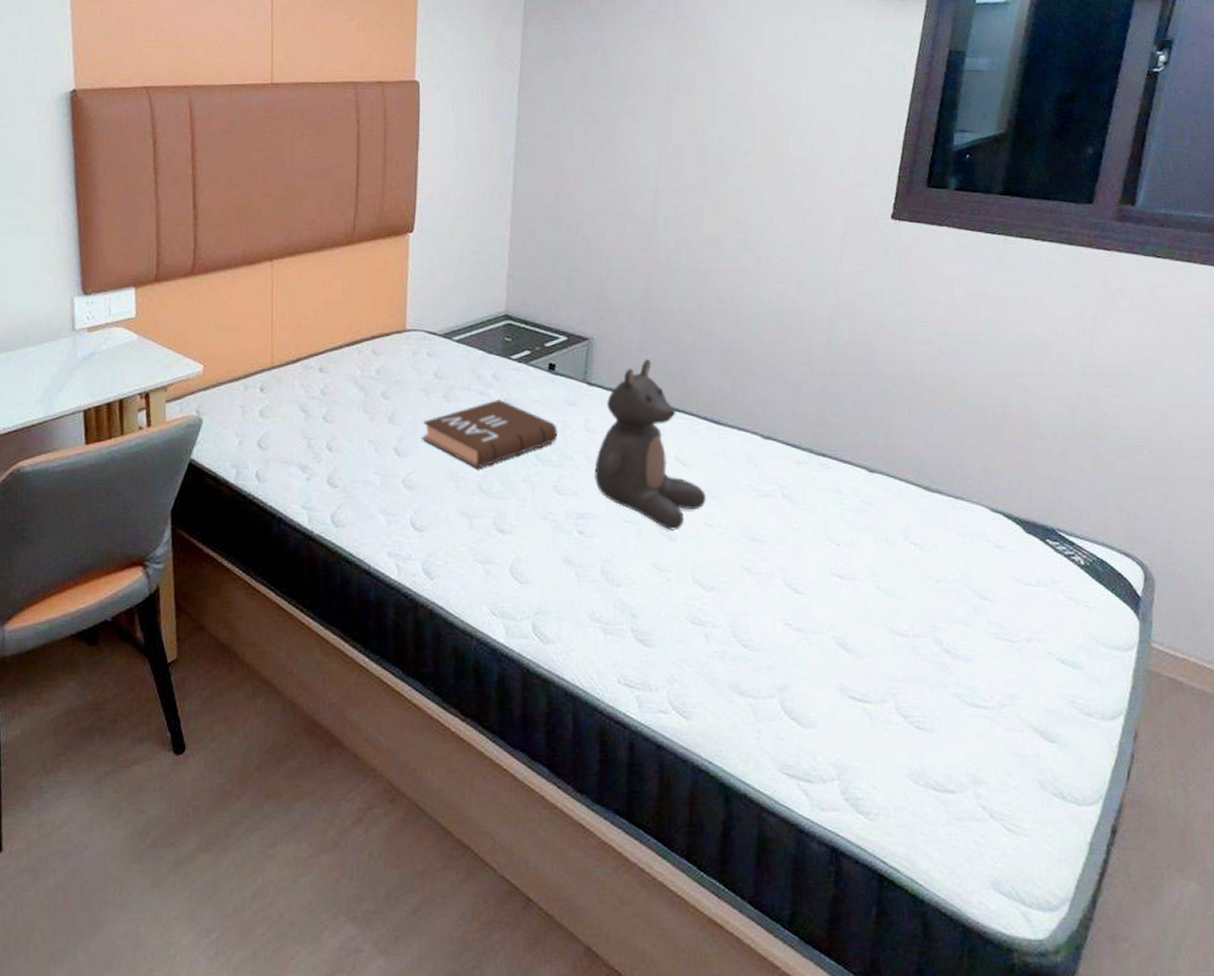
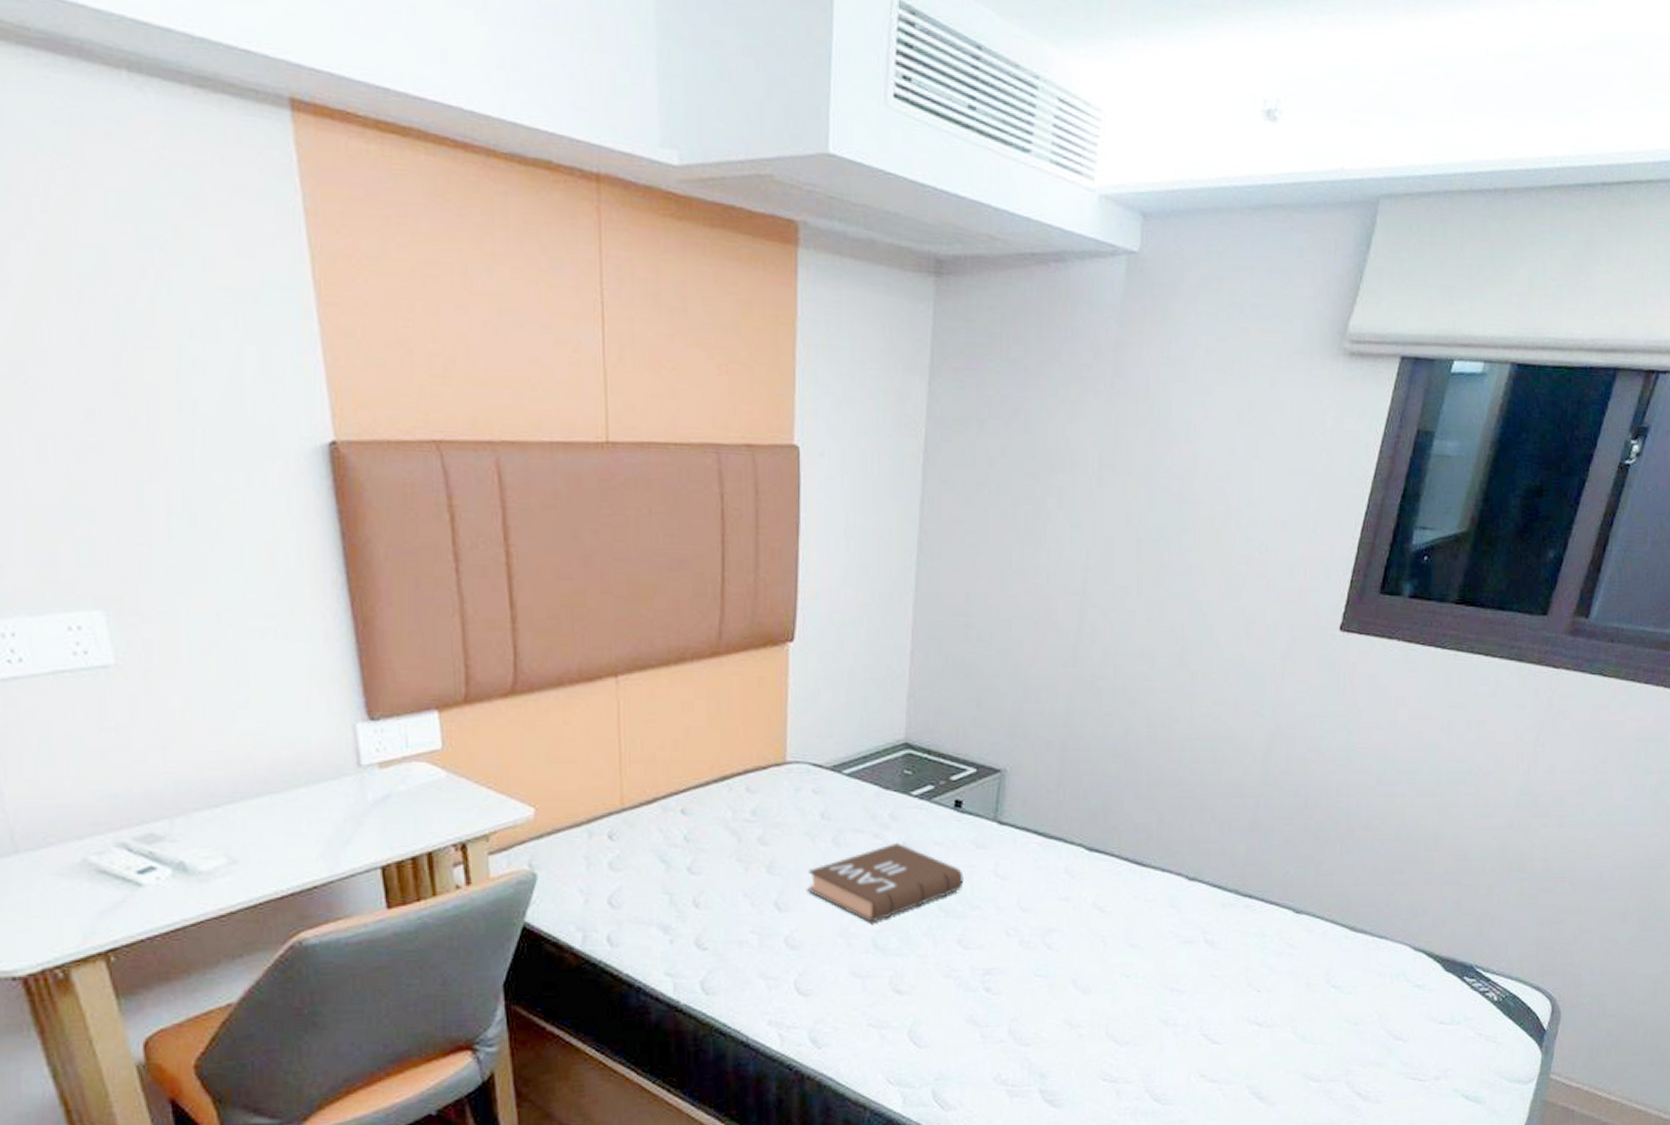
teddy bear: present [594,359,706,530] -> none [1004,794,1124,983]

